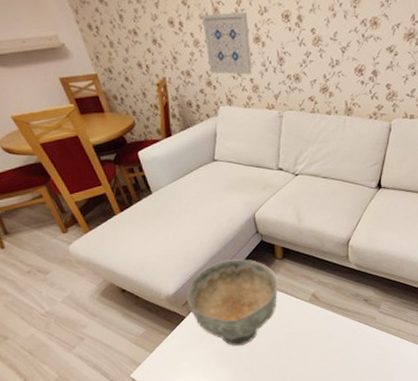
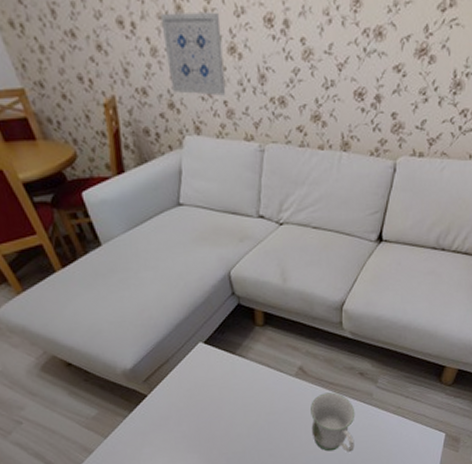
decorative bowl: present [187,259,279,347] -> none [148,326,259,429]
mug: none [322,316,361,369] -> present [311,392,355,452]

